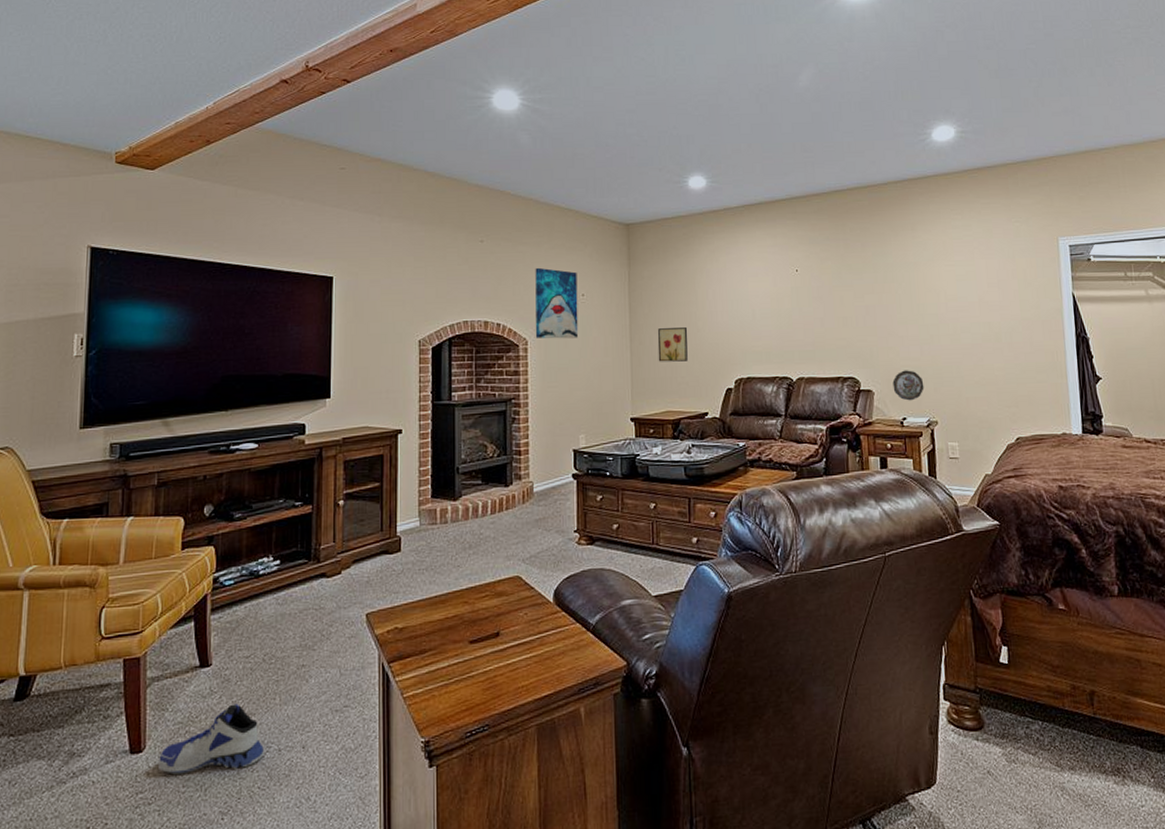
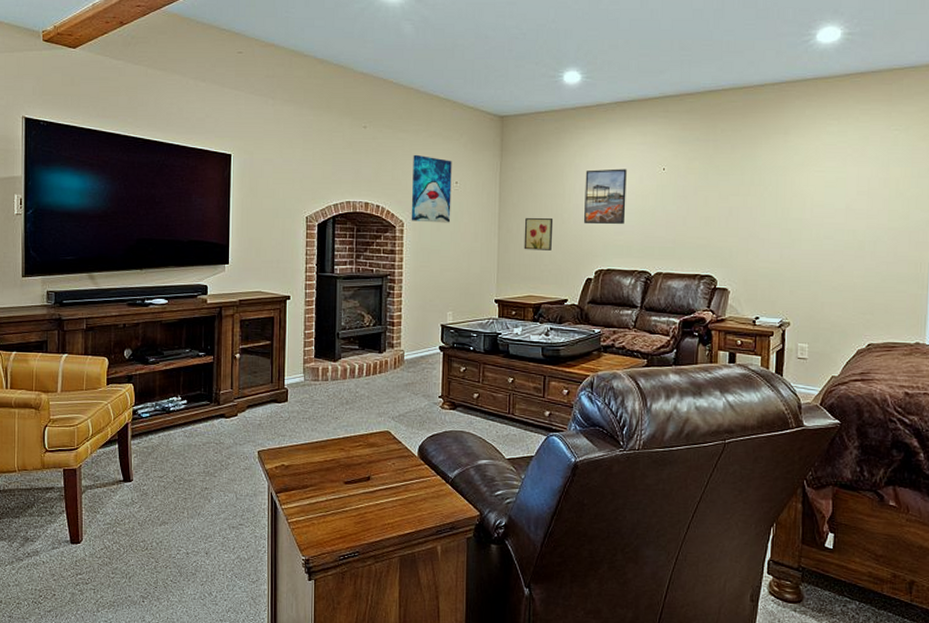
sneaker: present [159,703,264,774] -> none [93,513,175,564]
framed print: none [717,272,762,332] -> present [584,168,627,224]
decorative plate: present [892,370,924,401] -> none [749,272,780,302]

